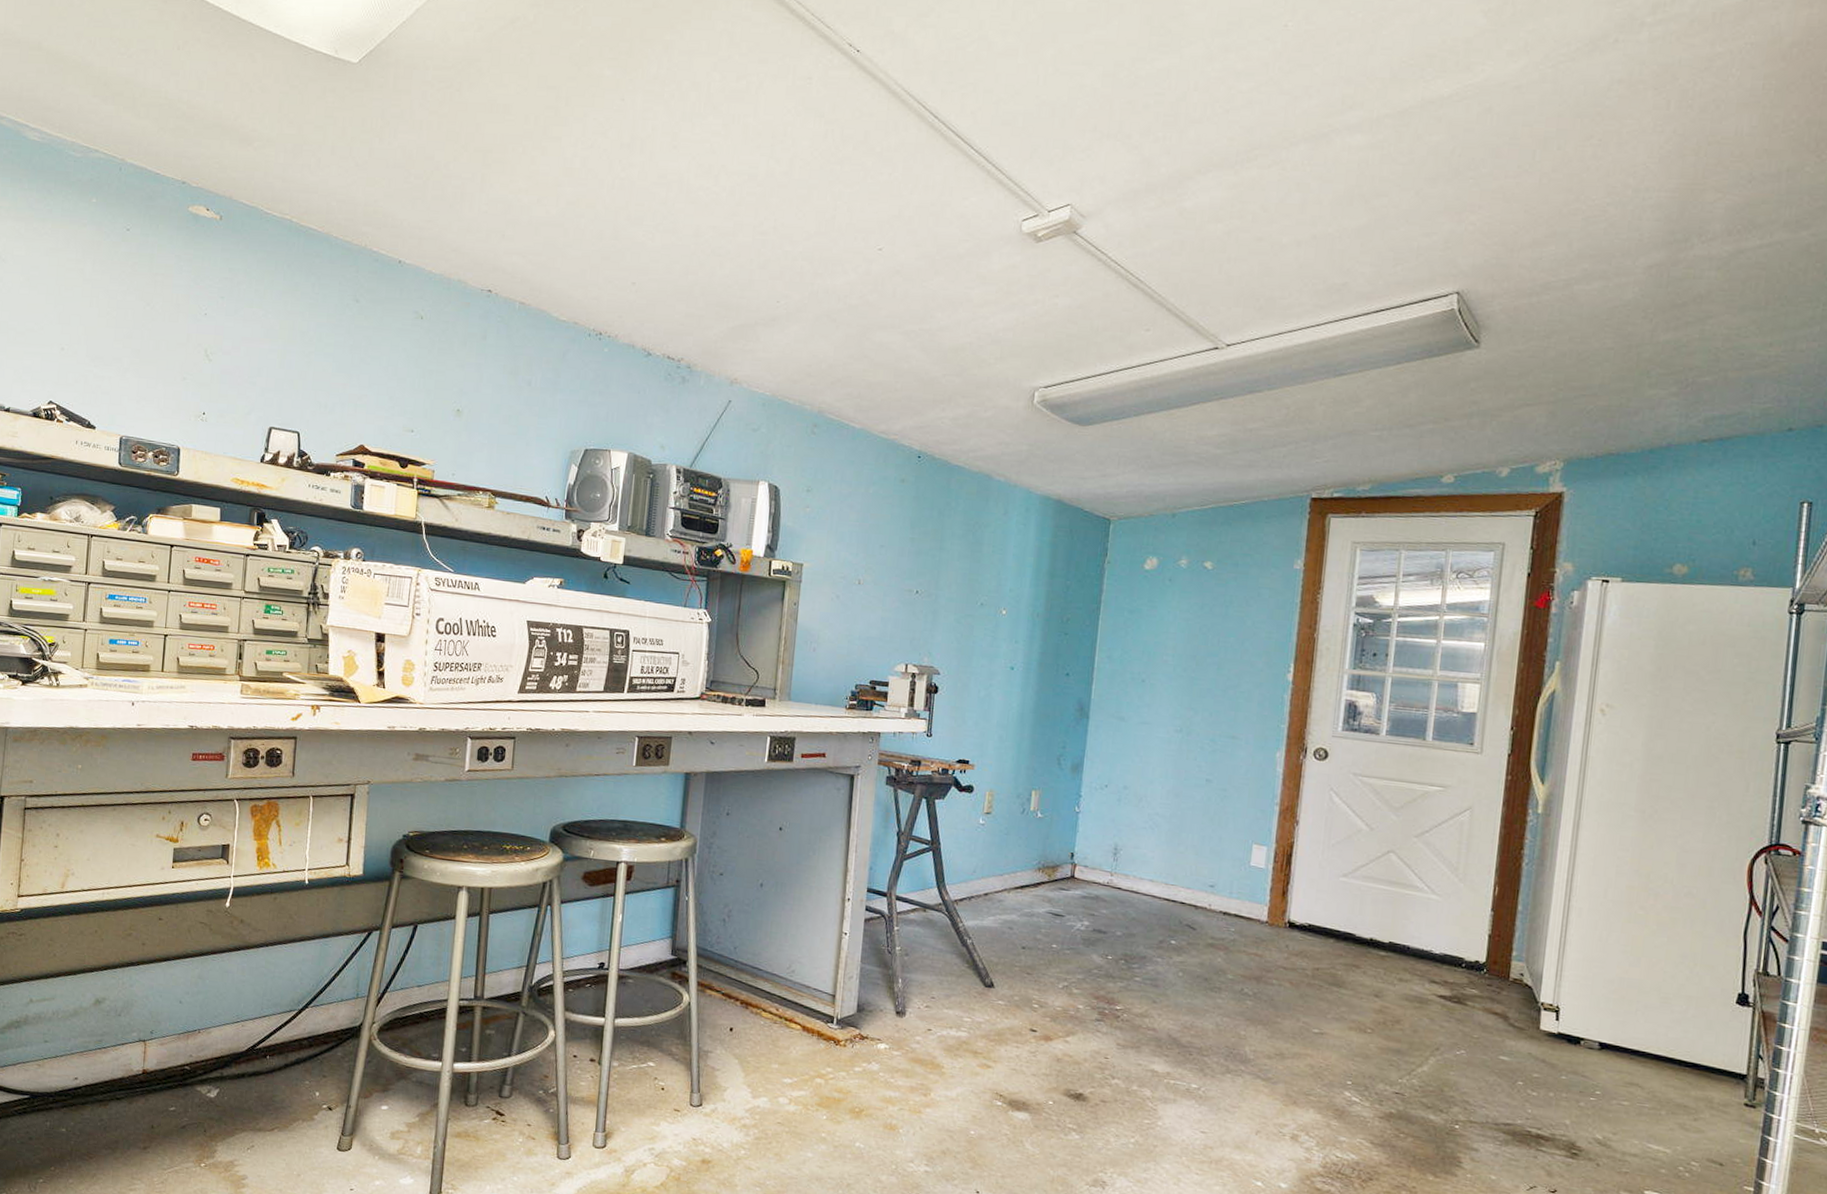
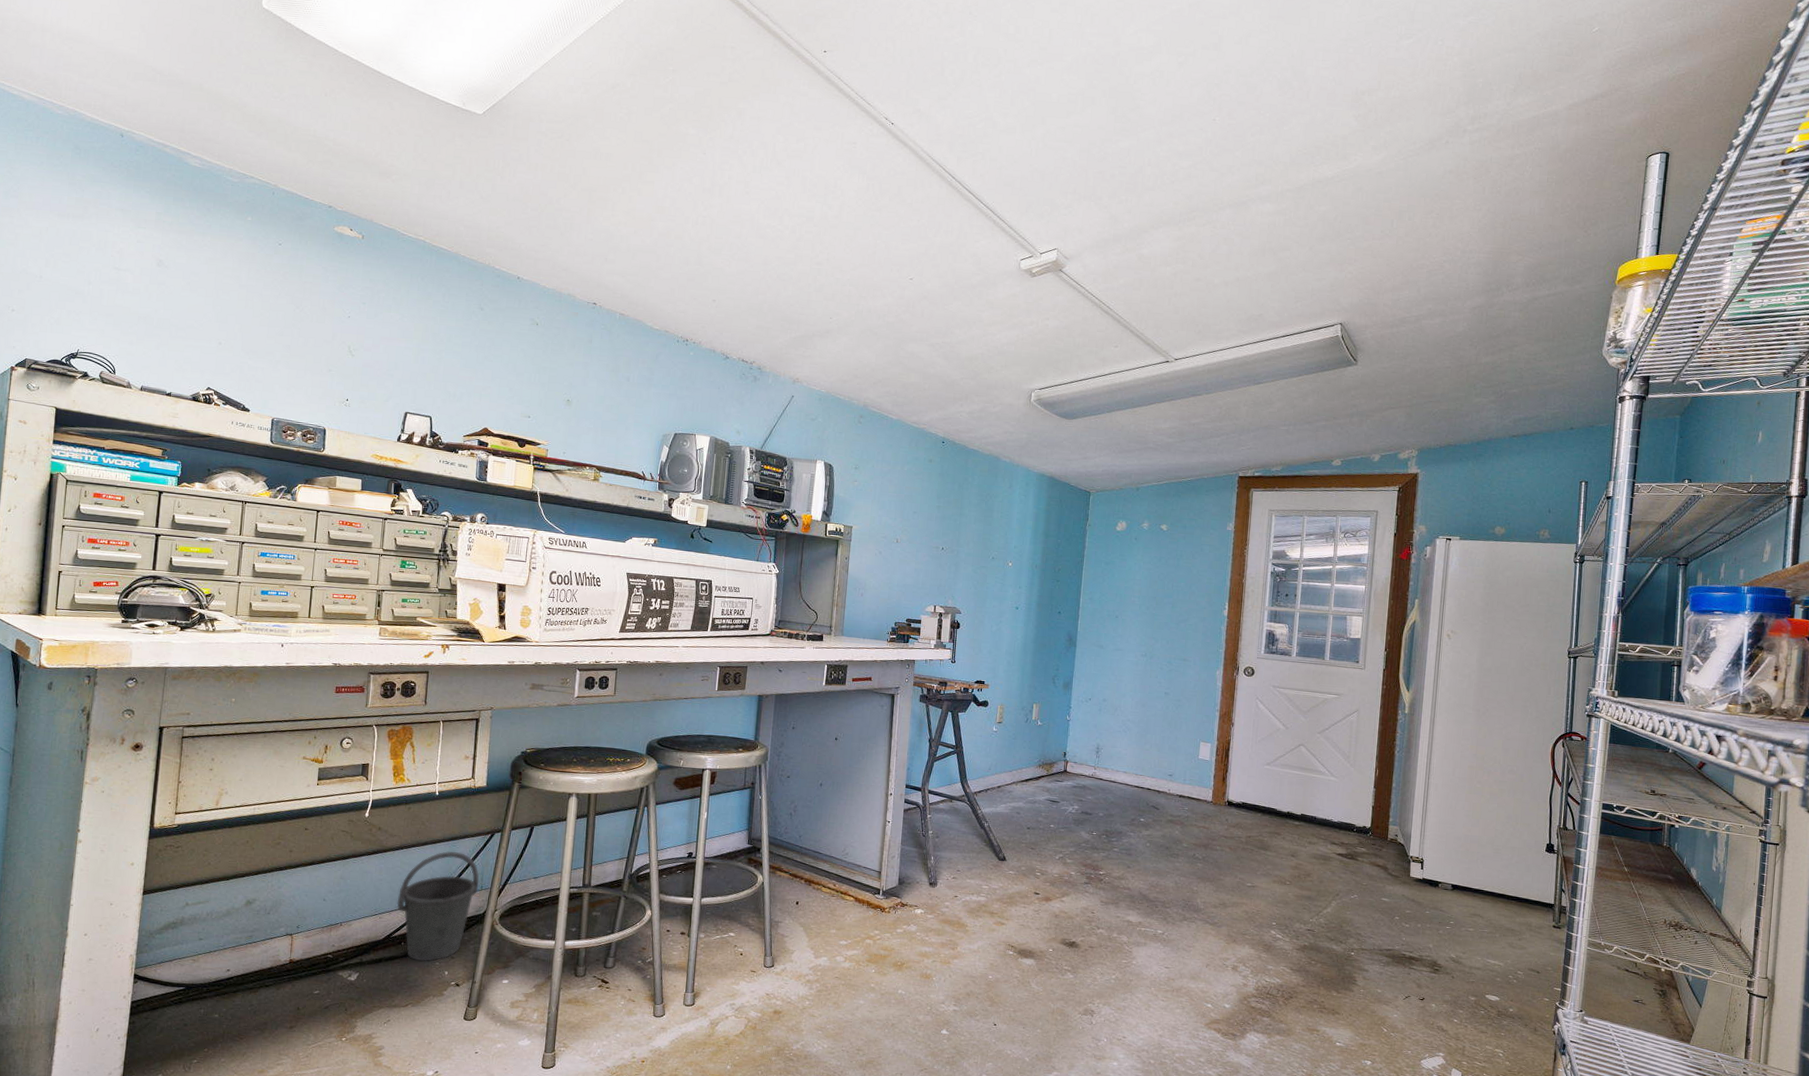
bucket: none [261,951,355,1080] -> present [396,851,479,962]

